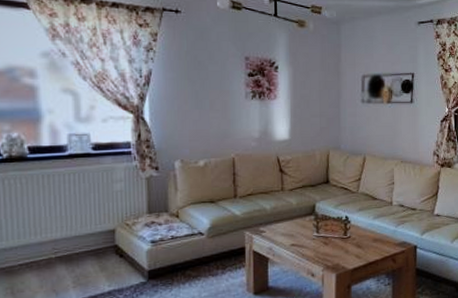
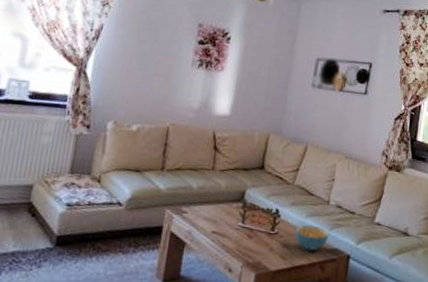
cereal bowl: none [365,225,396,247] -> present [294,224,330,251]

